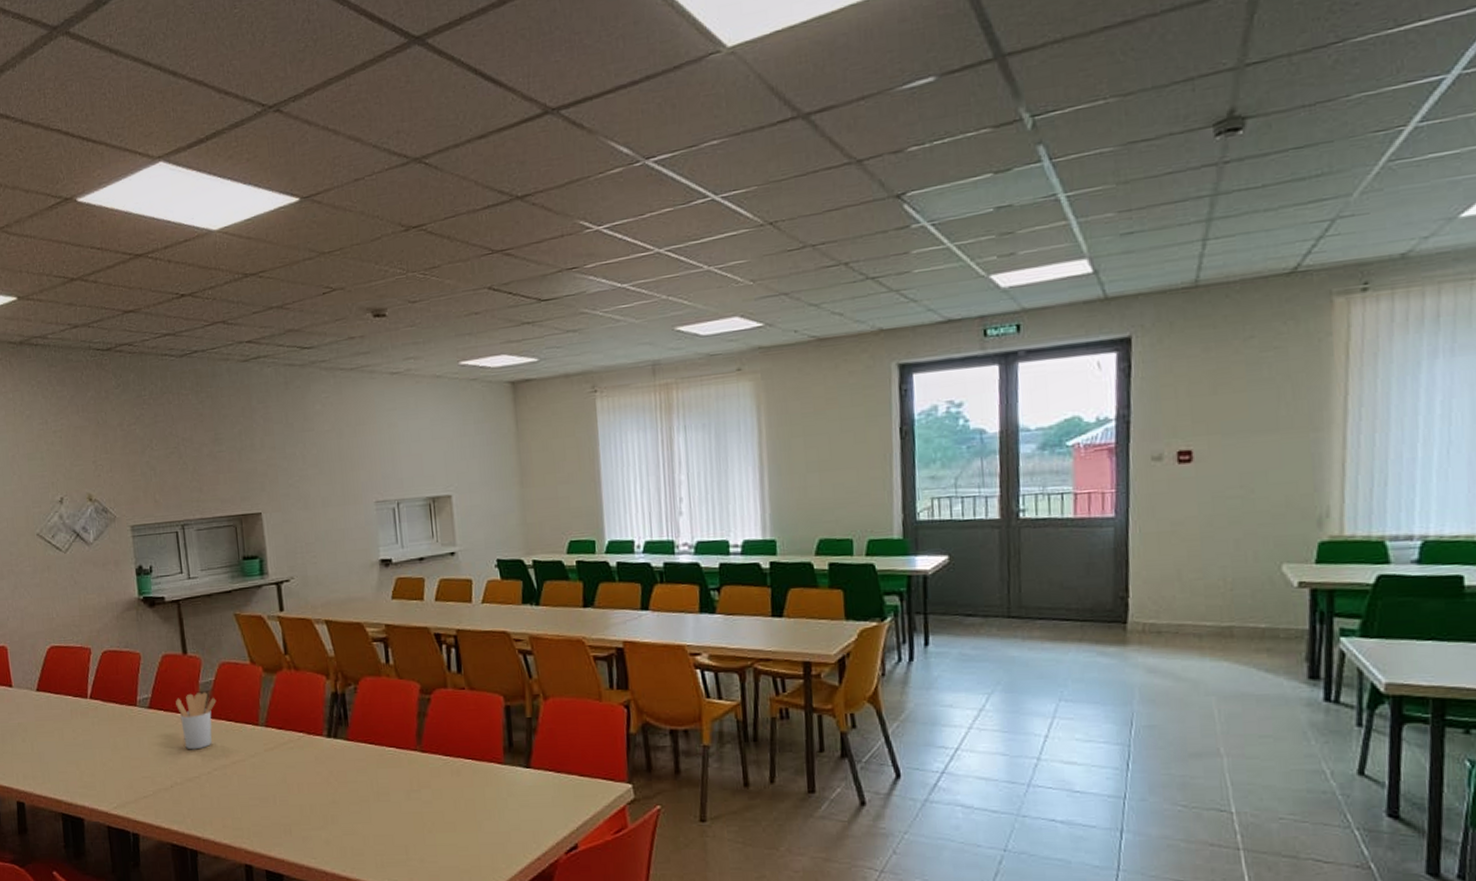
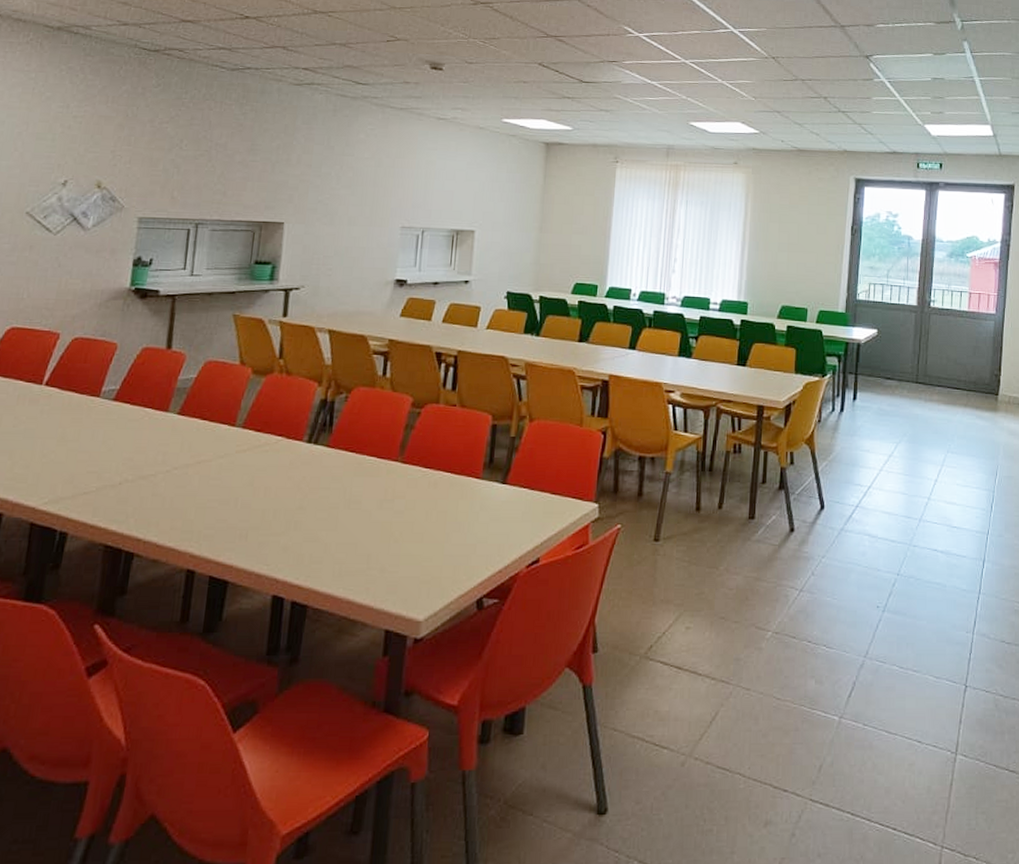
utensil holder: present [175,692,217,750] -> none [146,388,194,447]

